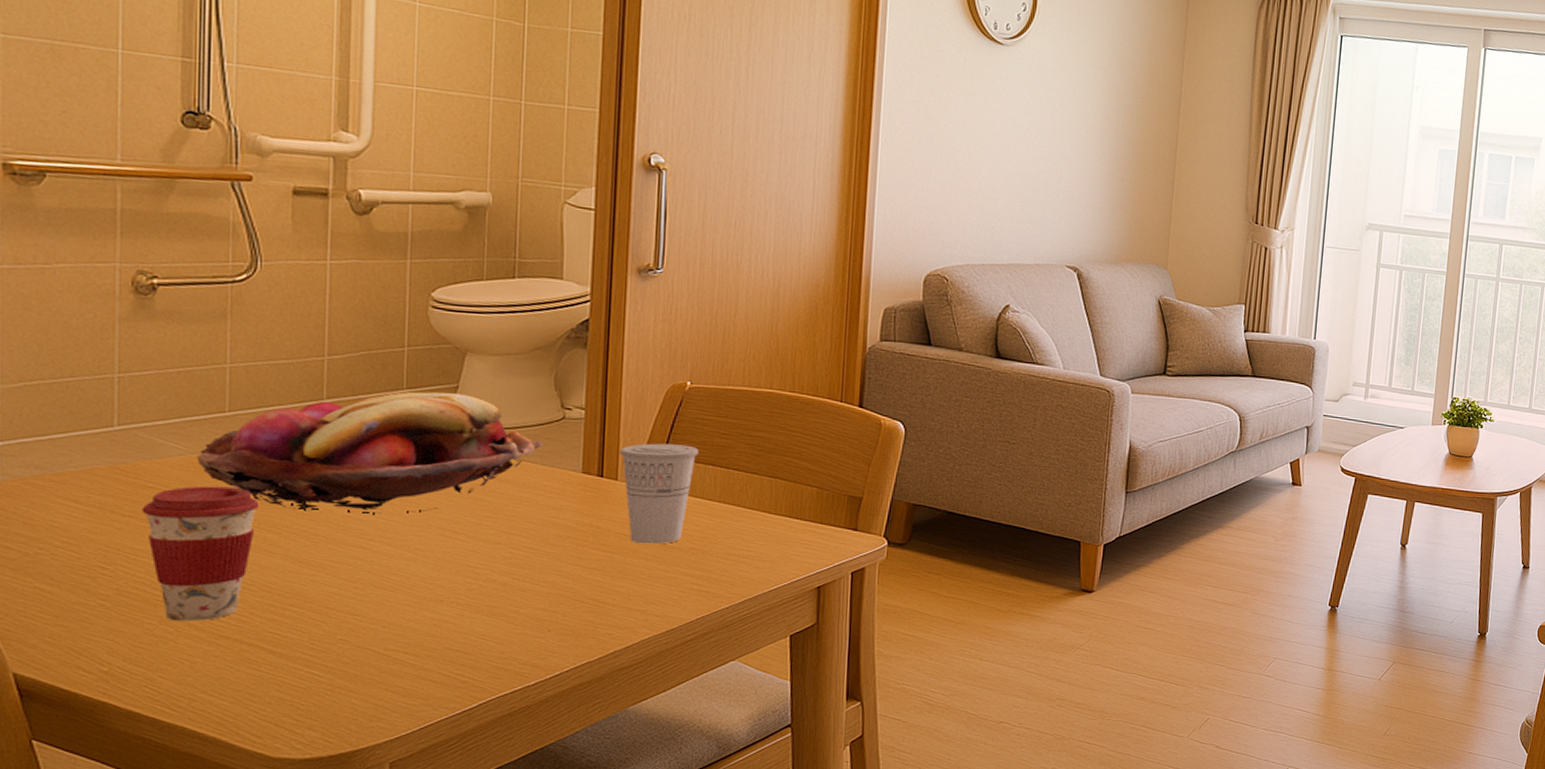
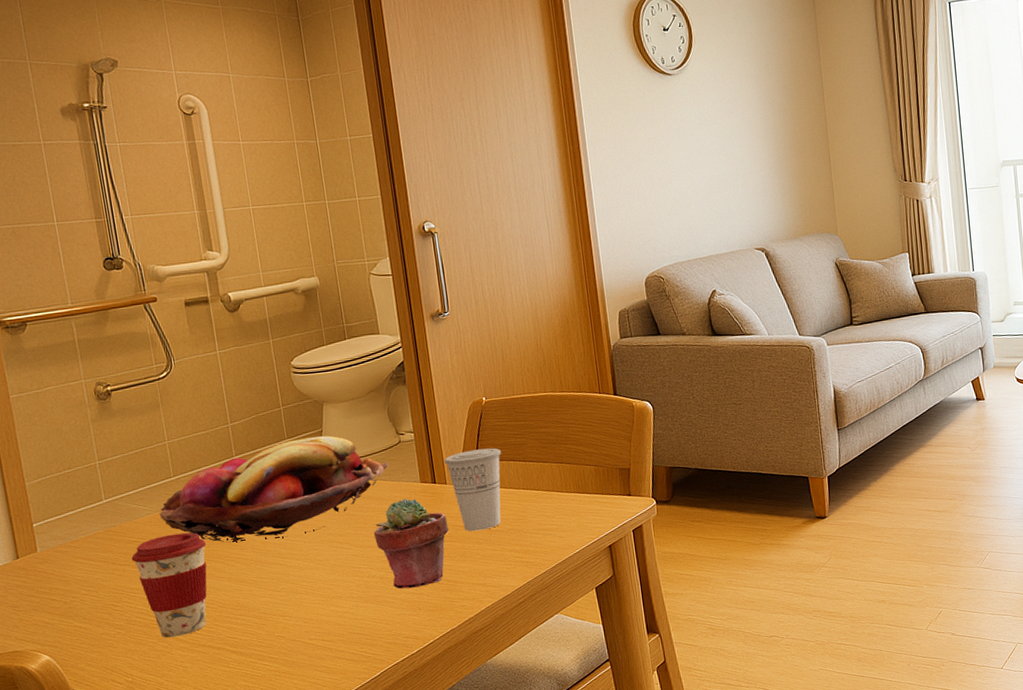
potted succulent: none [504,489,610,603] -> present [373,498,449,589]

